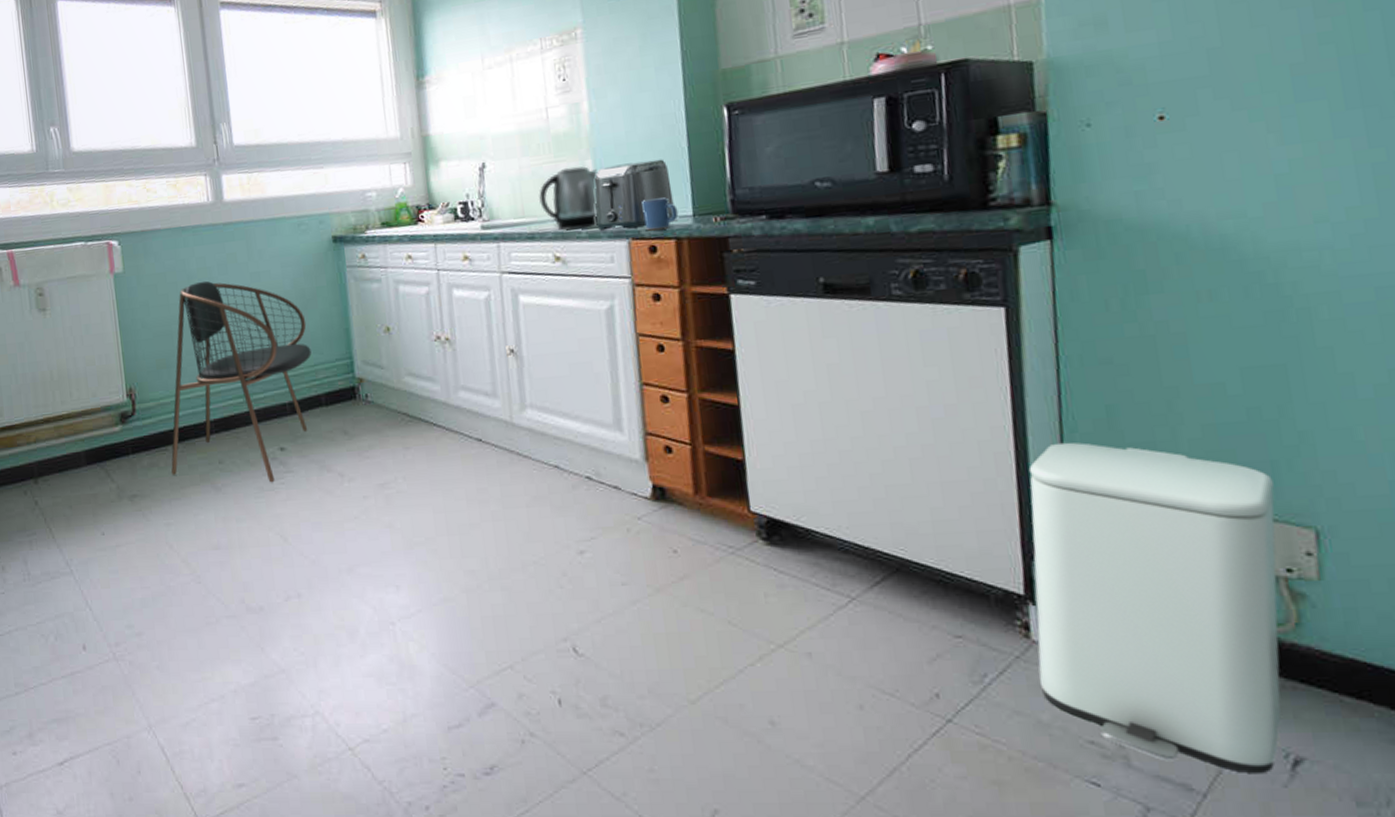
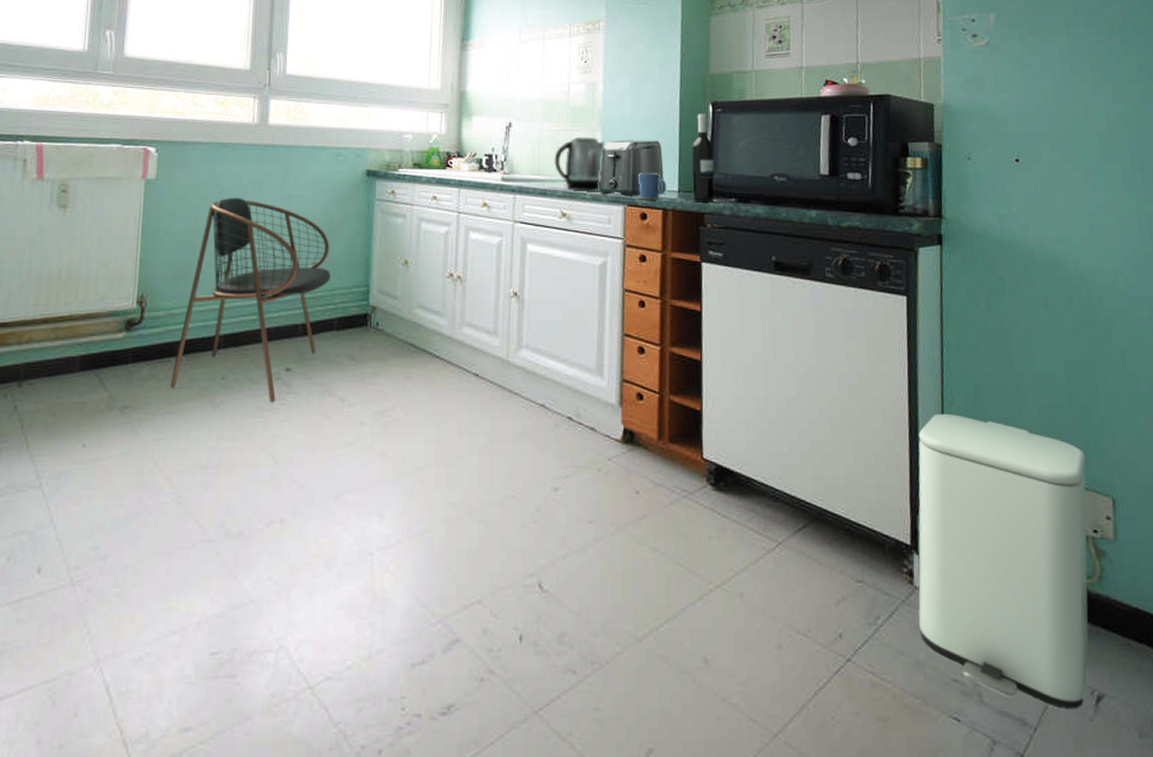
wine bottle: none [705,119,740,226] -> present [691,114,715,203]

